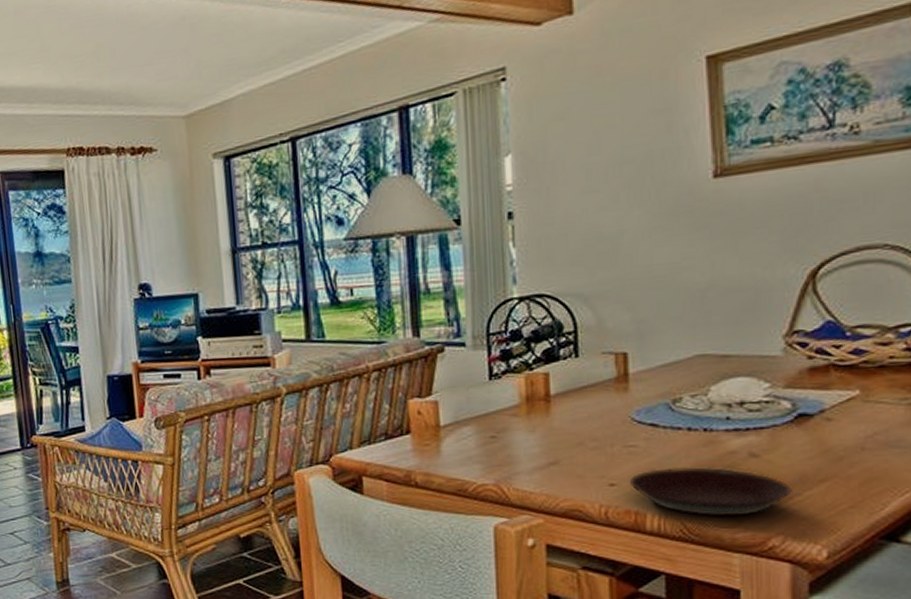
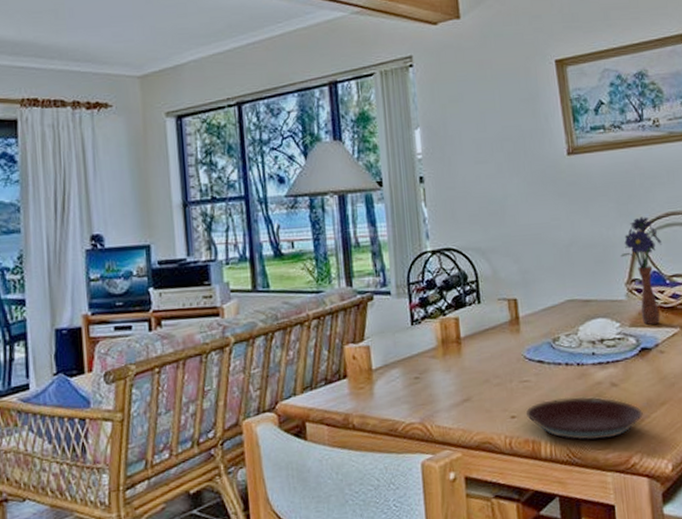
flower arrangement: none [780,252,846,386] -> present [621,216,663,325]

